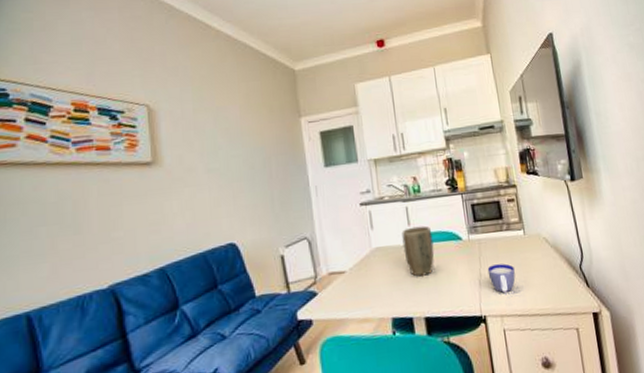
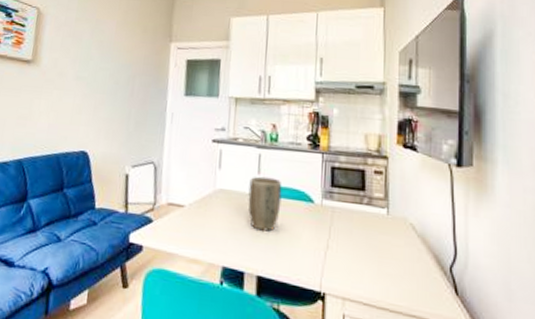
cup: present [487,263,516,293] -> none [336,239,368,274]

